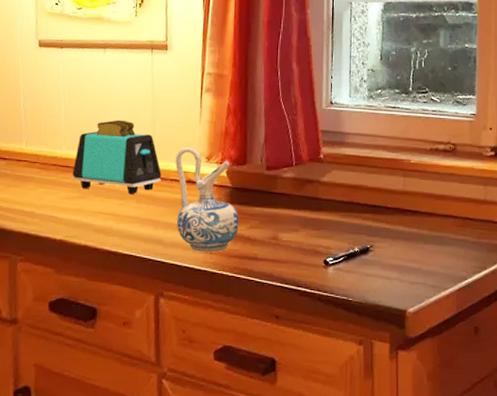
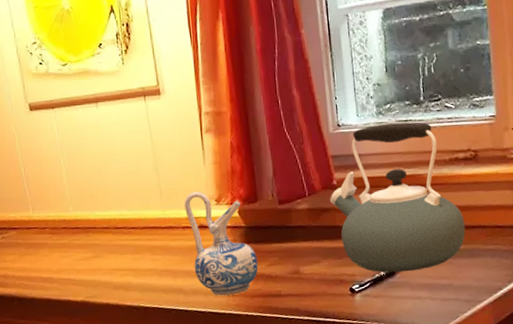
toaster: present [72,119,162,194] -> none [83,173,173,247]
kettle: none [314,107,439,251] -> present [329,122,466,273]

